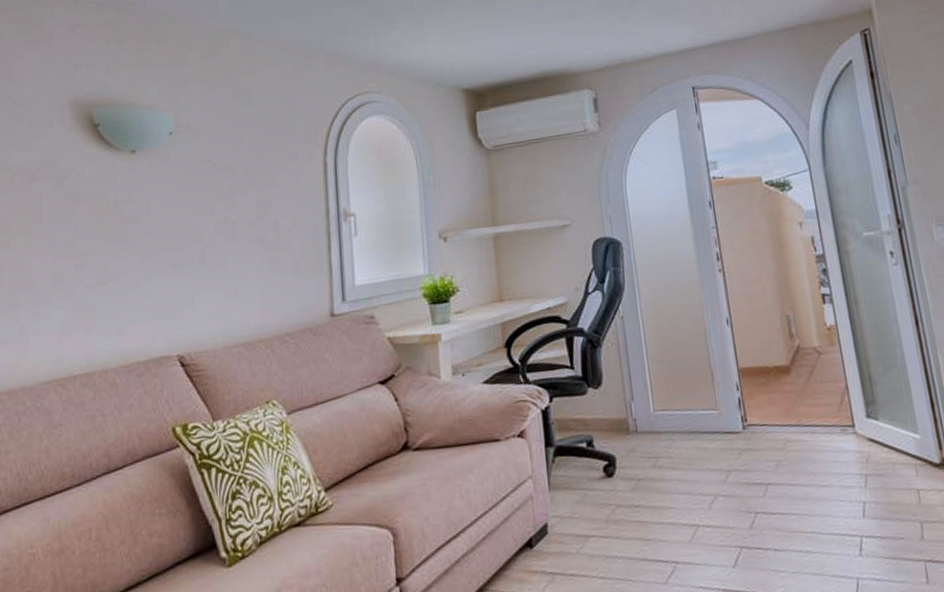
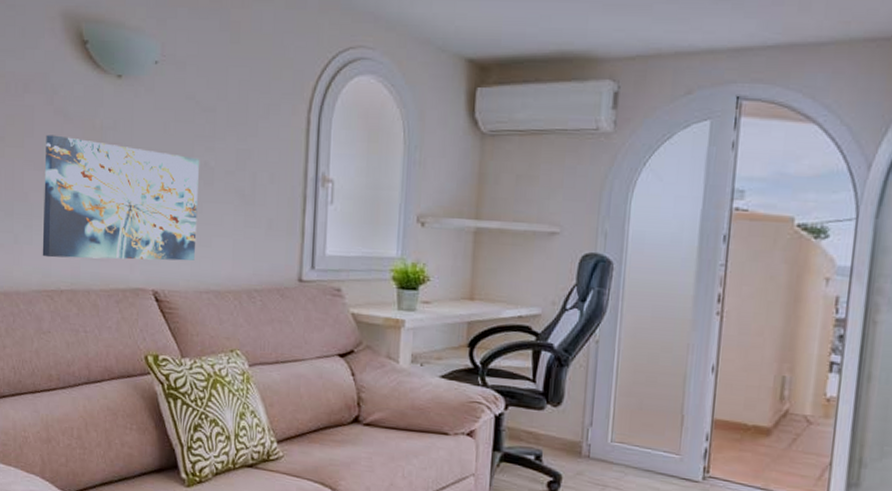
wall art: none [52,215,222,344] -> present [42,134,200,261]

